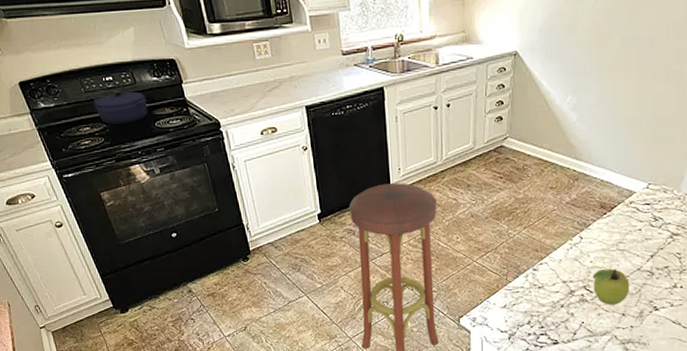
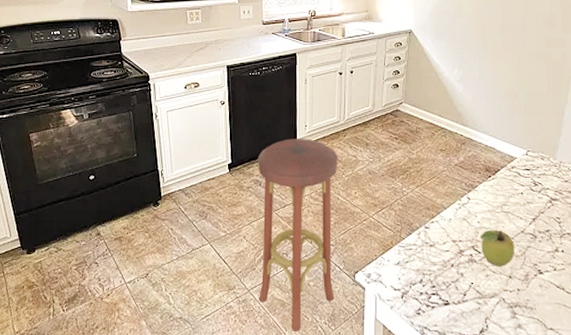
cooking pot: present [93,89,148,126] -> none [39,42,87,74]

